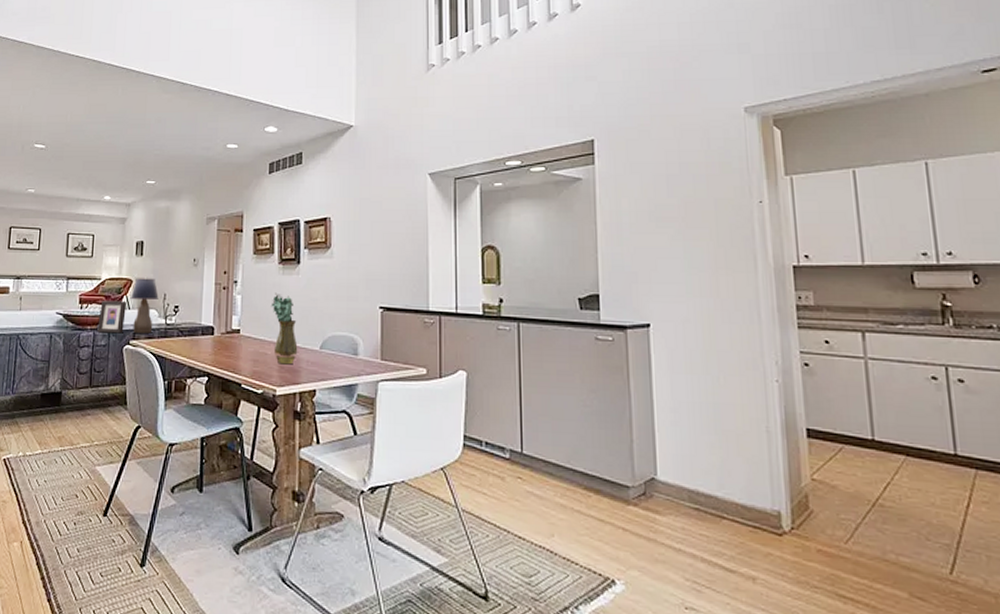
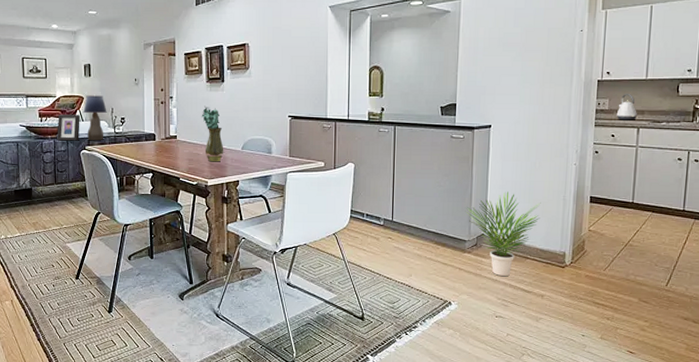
potted plant: none [625,417,736,545] -> present [466,192,541,277]
kettle: none [827,283,858,321] -> present [616,93,637,120]

